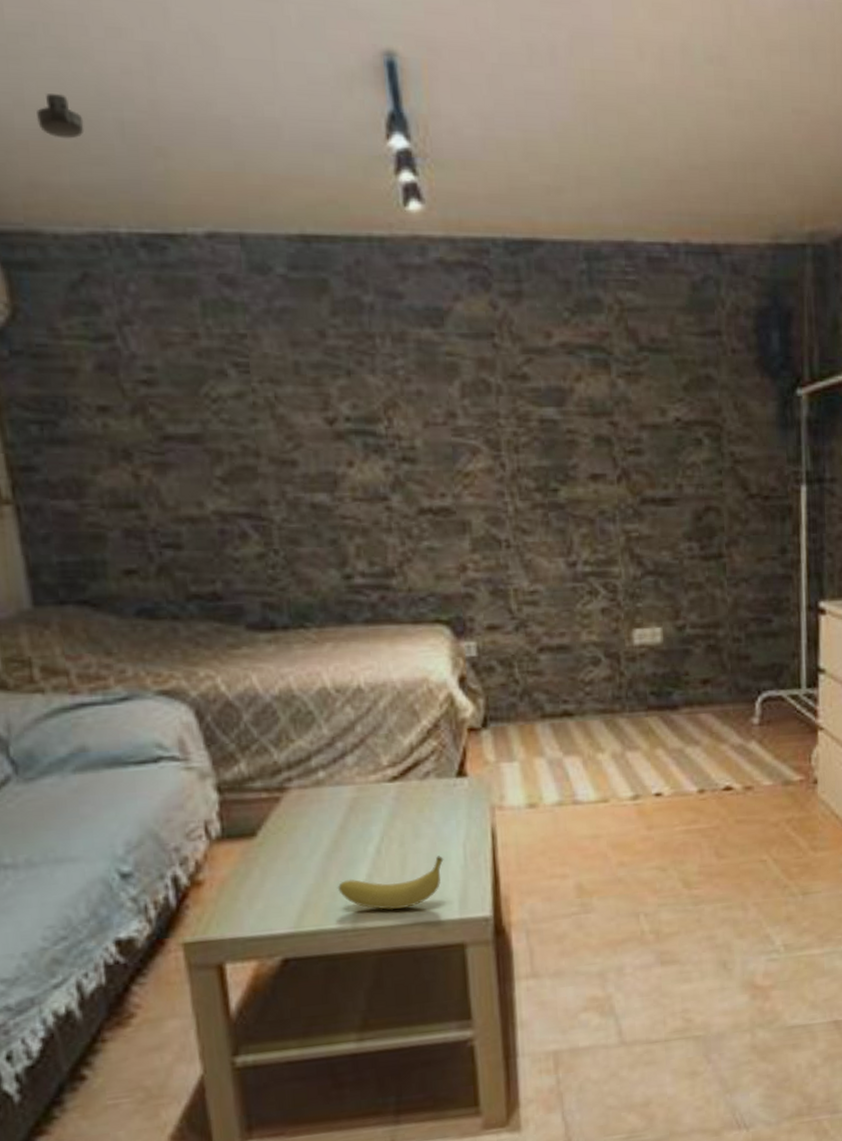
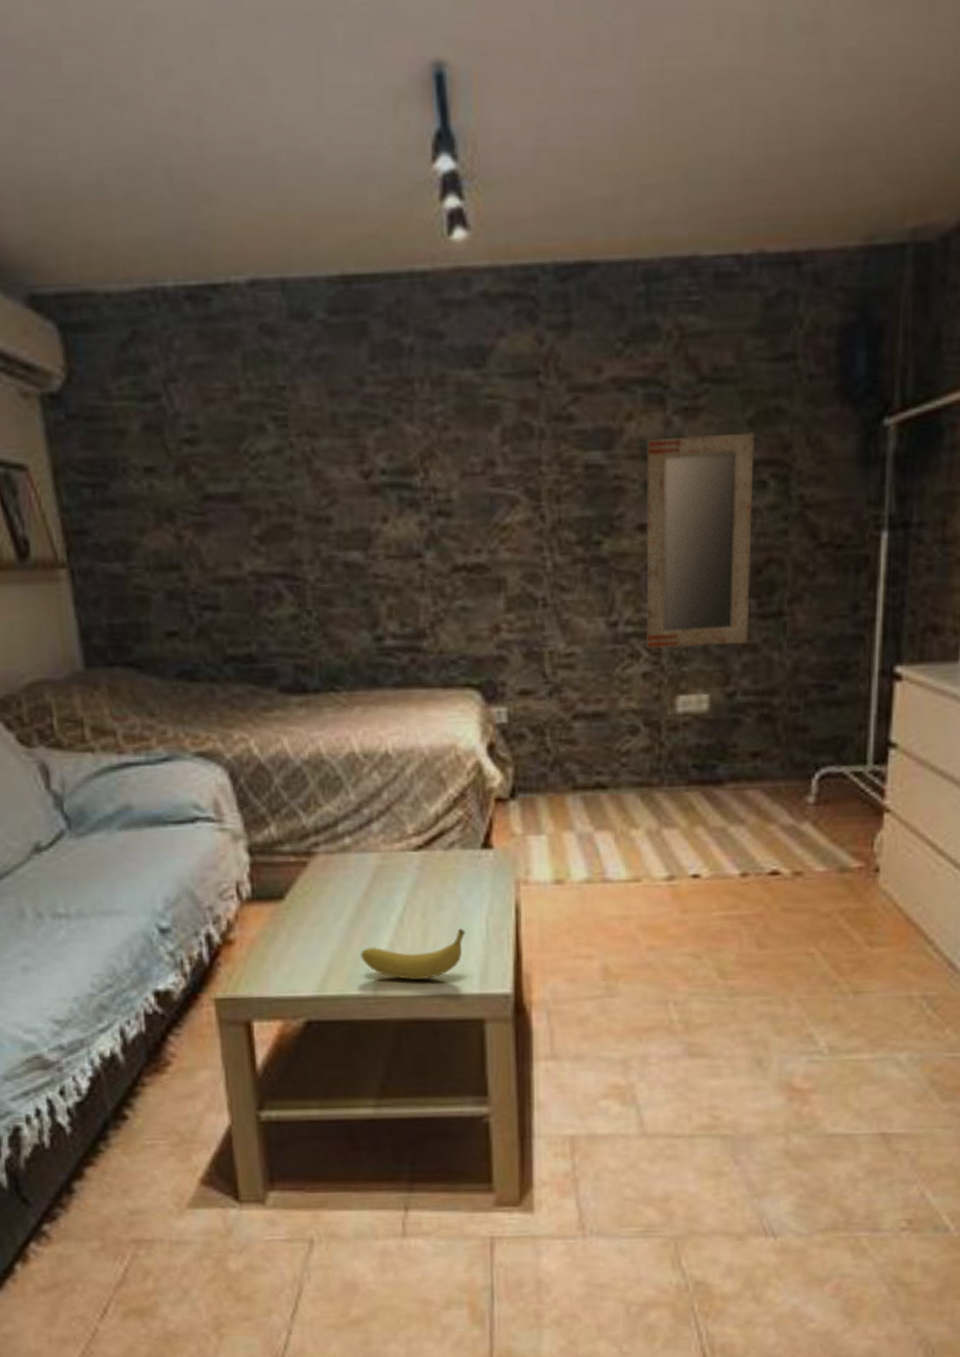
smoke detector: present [36,93,85,139] -> none [90,144,135,193]
home mirror: none [595,396,694,587] -> present [646,432,755,649]

